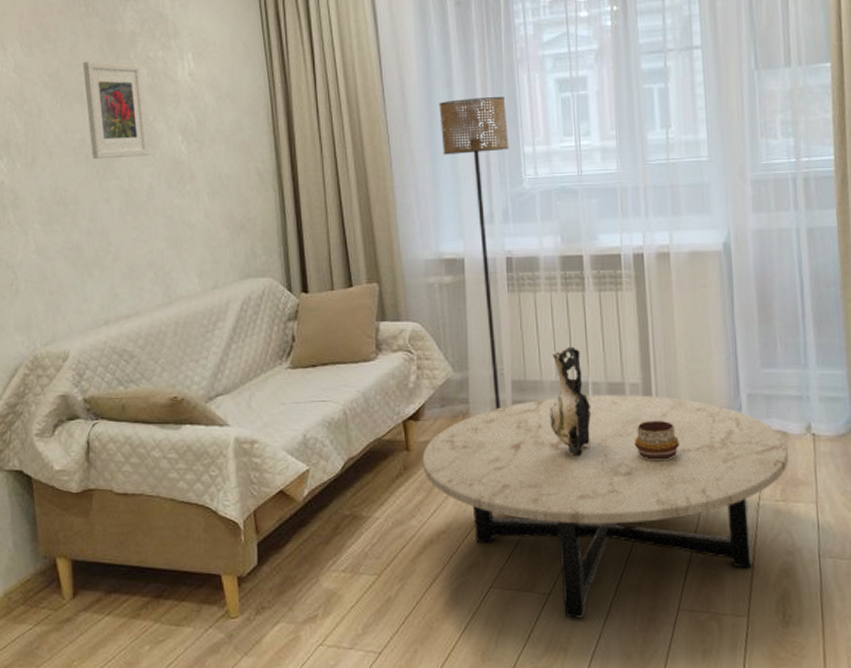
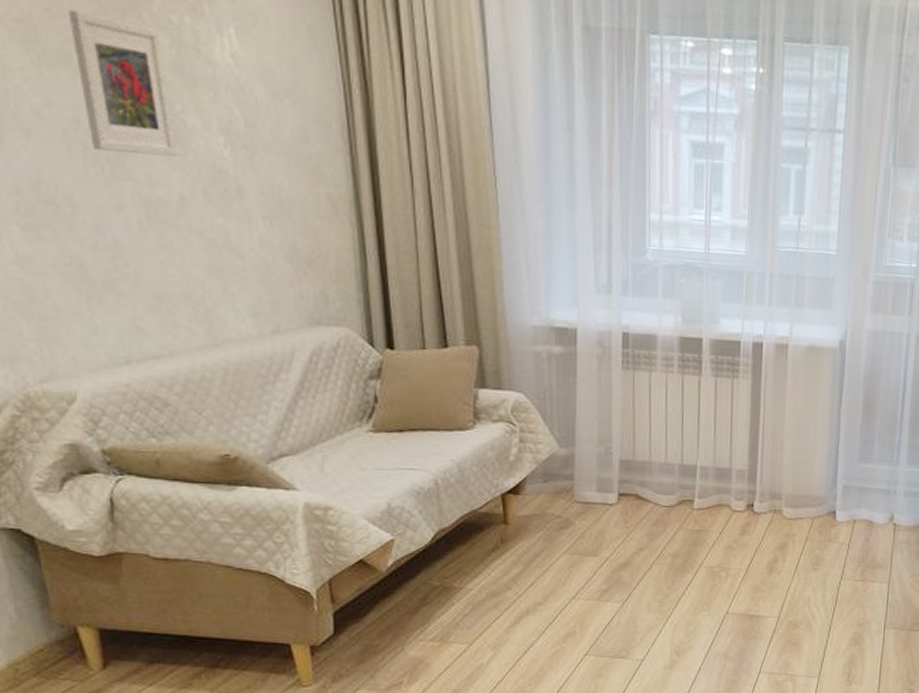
coffee table: present [422,395,788,619] -> none [521,479,871,681]
floor lamp: present [439,97,509,410] -> none [557,146,634,488]
decorative vase: present [549,346,592,458] -> none [655,429,698,537]
decorative bowl: present [634,420,680,460] -> none [735,505,777,542]

